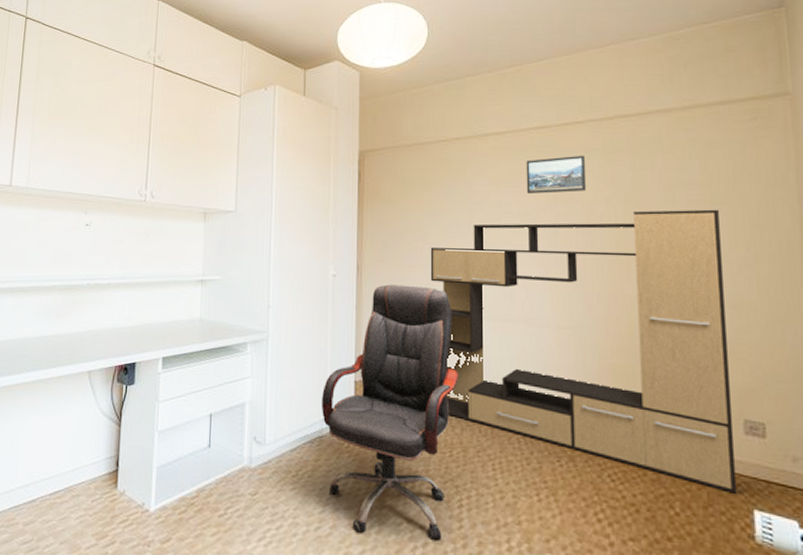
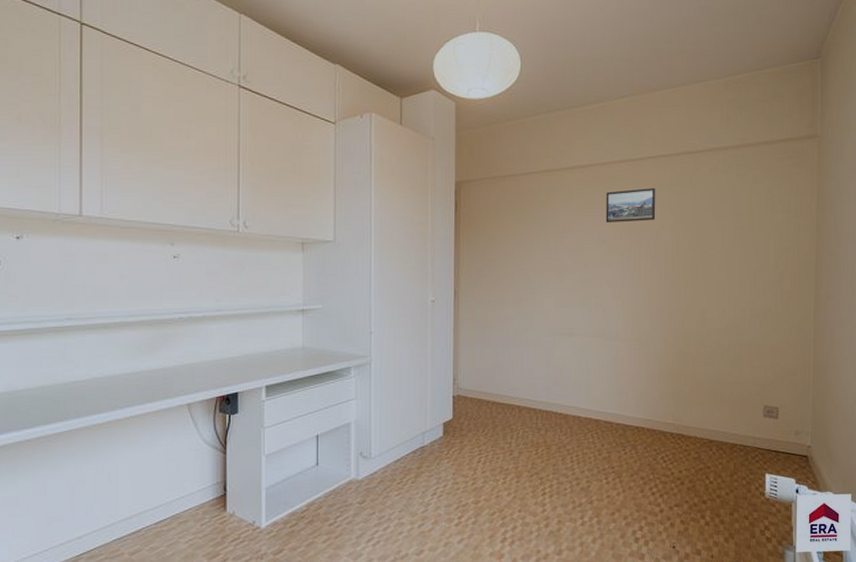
office chair: present [321,284,459,540] -> none [422,308,544,526]
media console: present [430,209,738,494] -> none [521,235,758,463]

